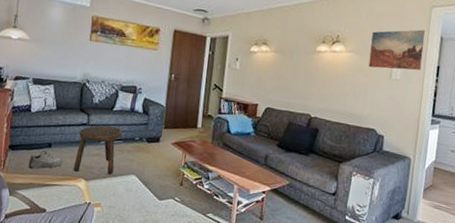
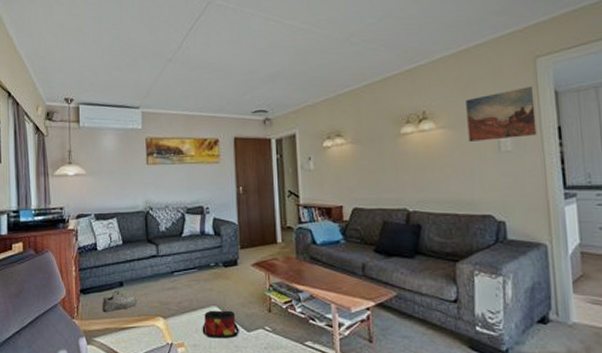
stool: present [73,125,122,174] -> none [149,255,195,310]
bag: none [119,178,152,204] -> present [202,310,239,339]

